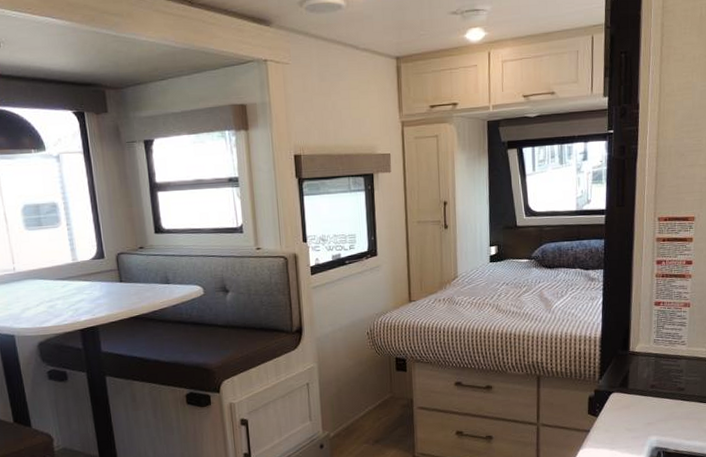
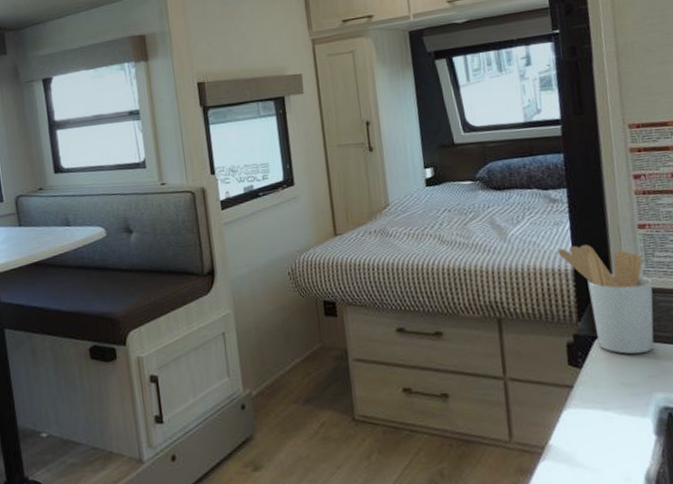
utensil holder: none [590,317,660,406] -> present [557,245,654,354]

